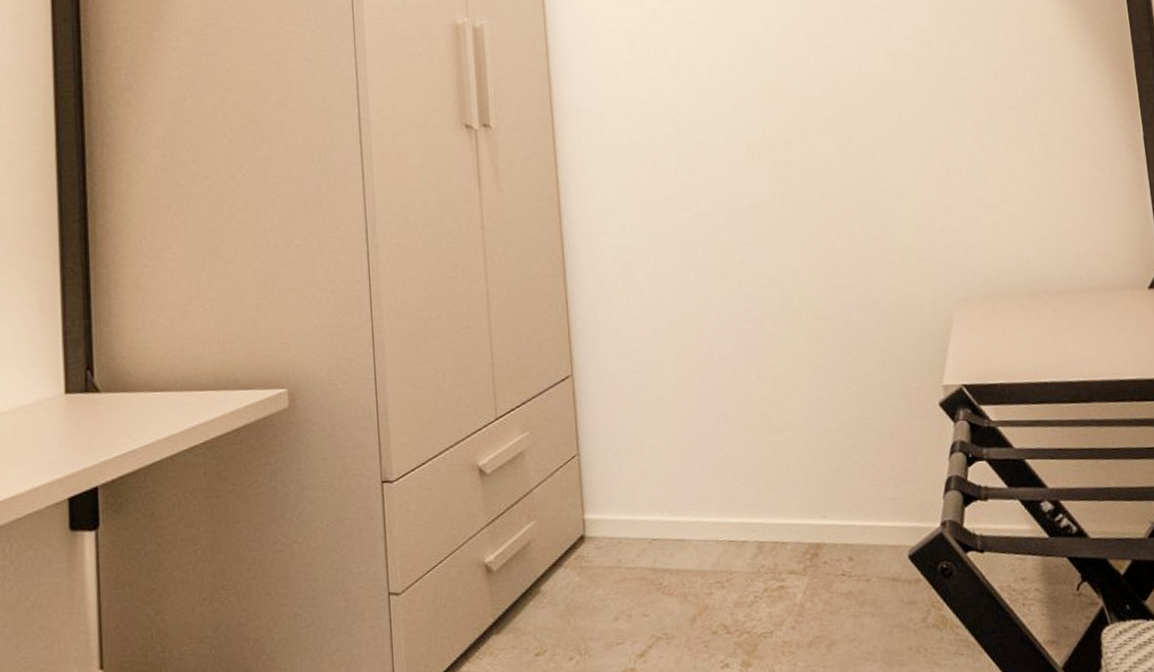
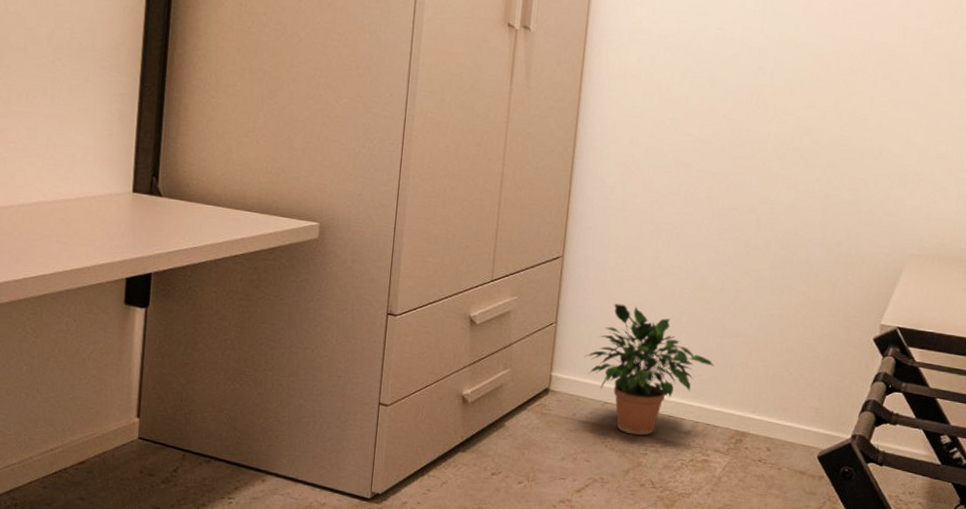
potted plant: none [617,416,768,573] -> present [583,303,714,436]

